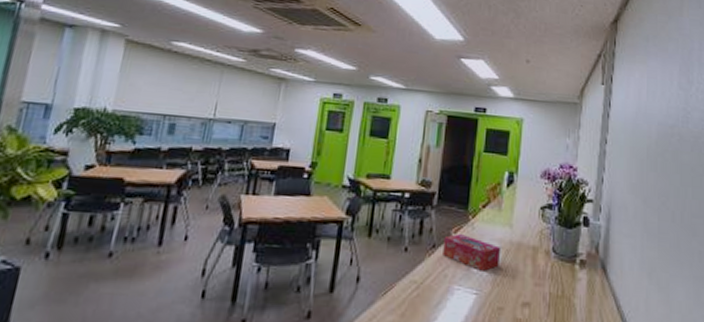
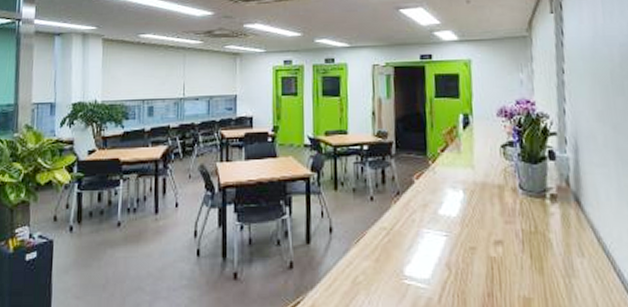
tissue box: present [443,234,502,271] -> none [407,180,466,213]

